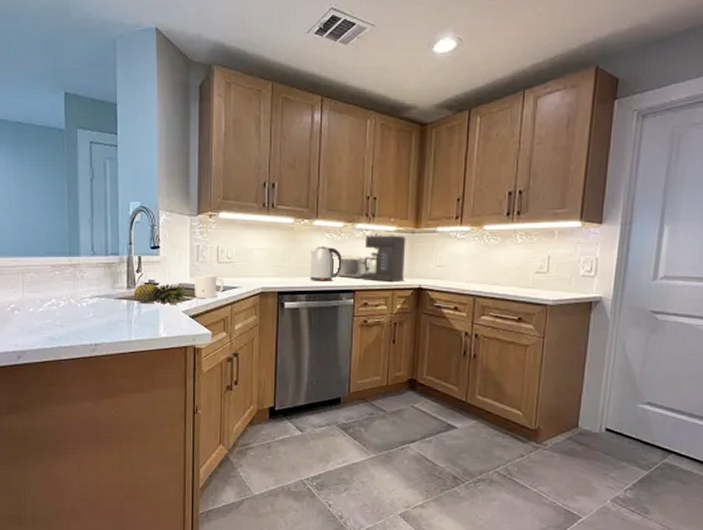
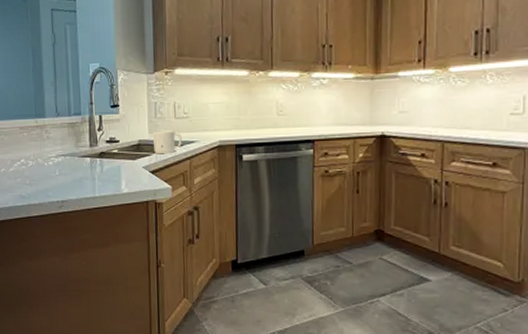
fruit: present [133,283,187,305] -> none [95,140,147,162]
kettle: present [310,246,342,281] -> none [267,97,300,133]
toaster: present [332,257,365,279] -> none [289,106,324,129]
coffee maker: present [361,235,406,282] -> none [320,82,366,130]

